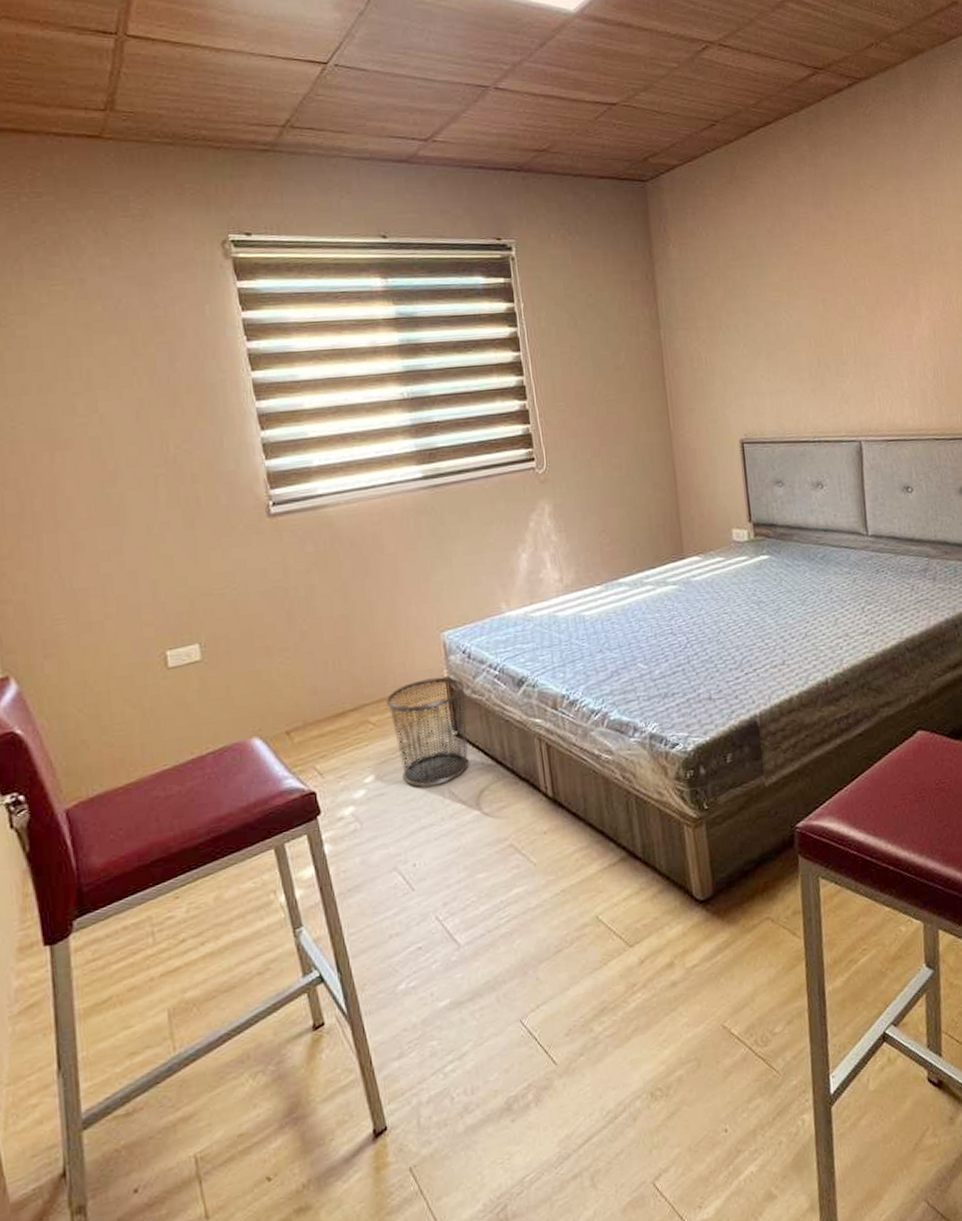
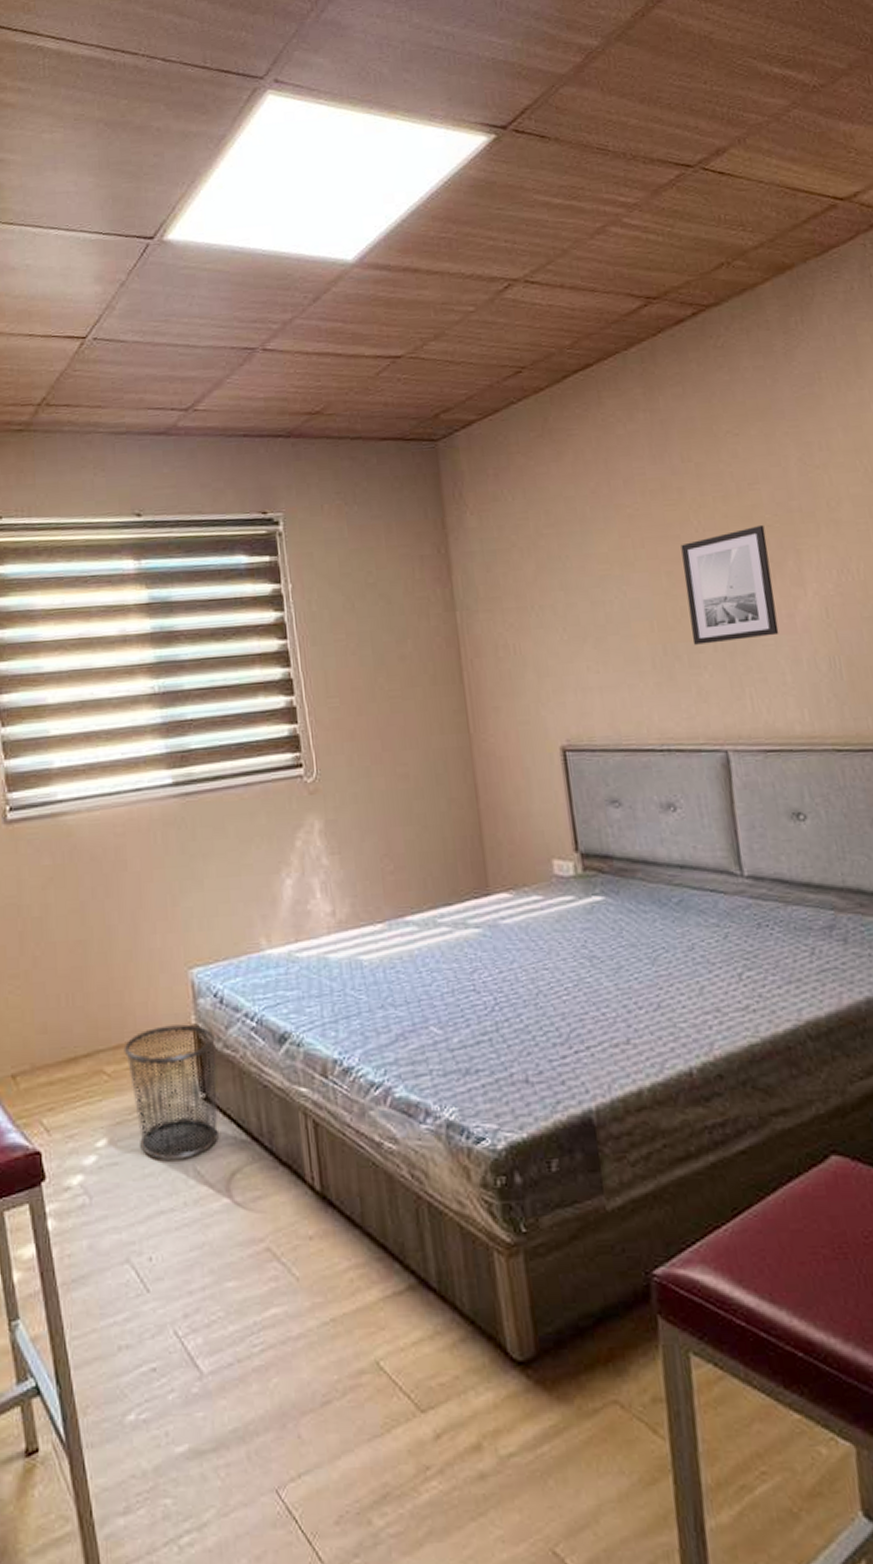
wall art: none [833,263,901,358] -> present [680,524,779,645]

